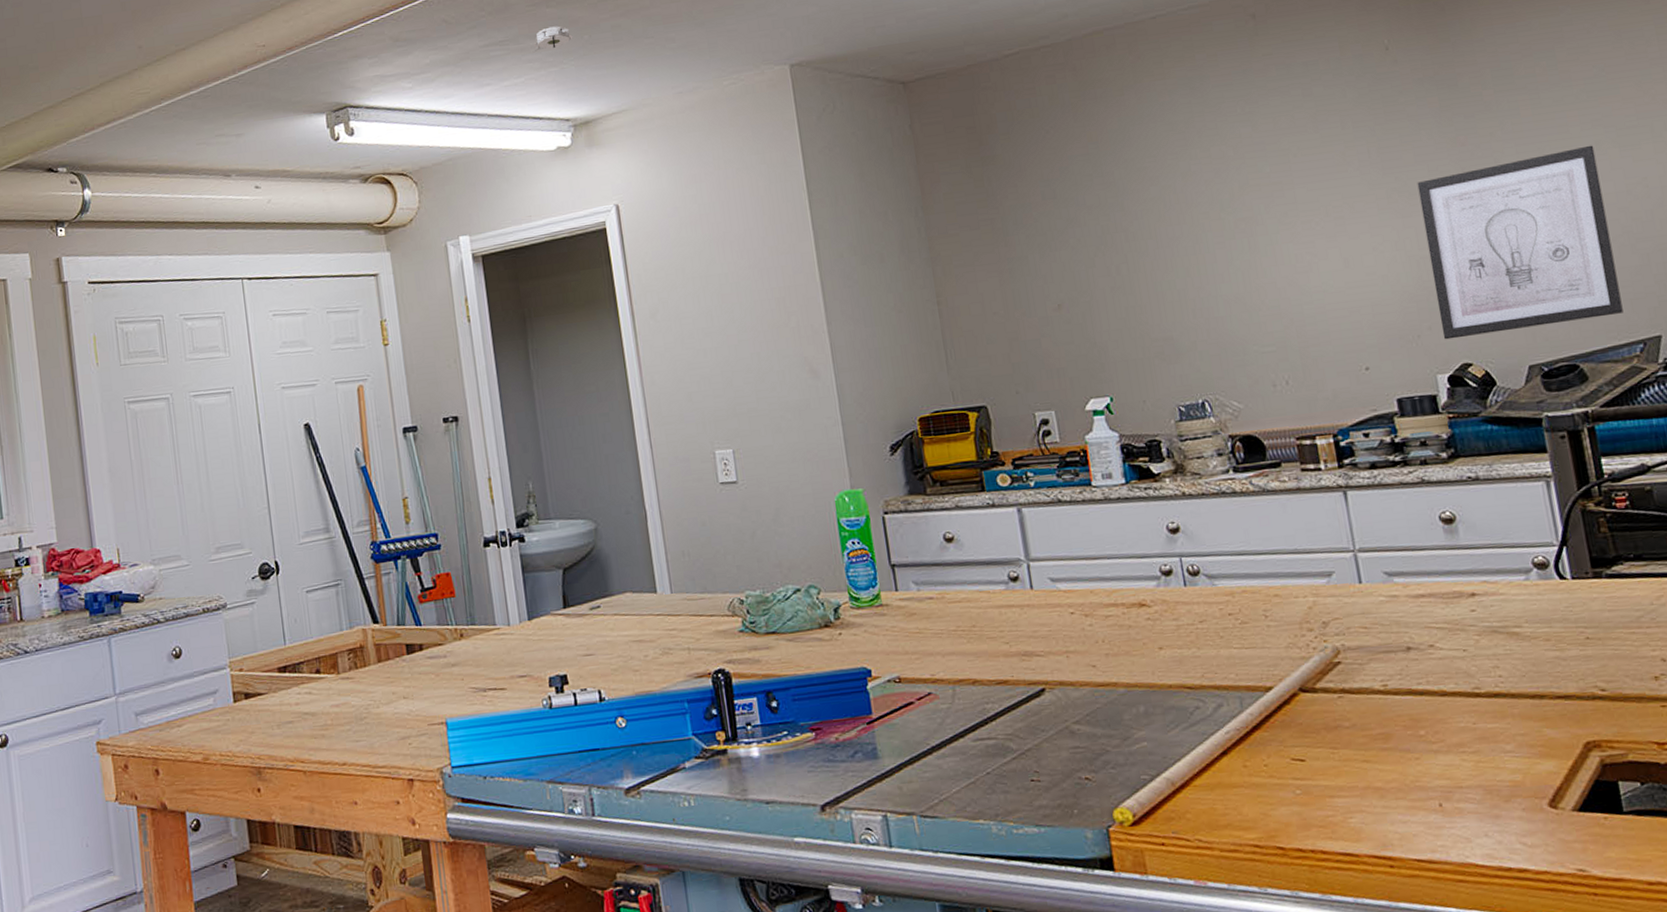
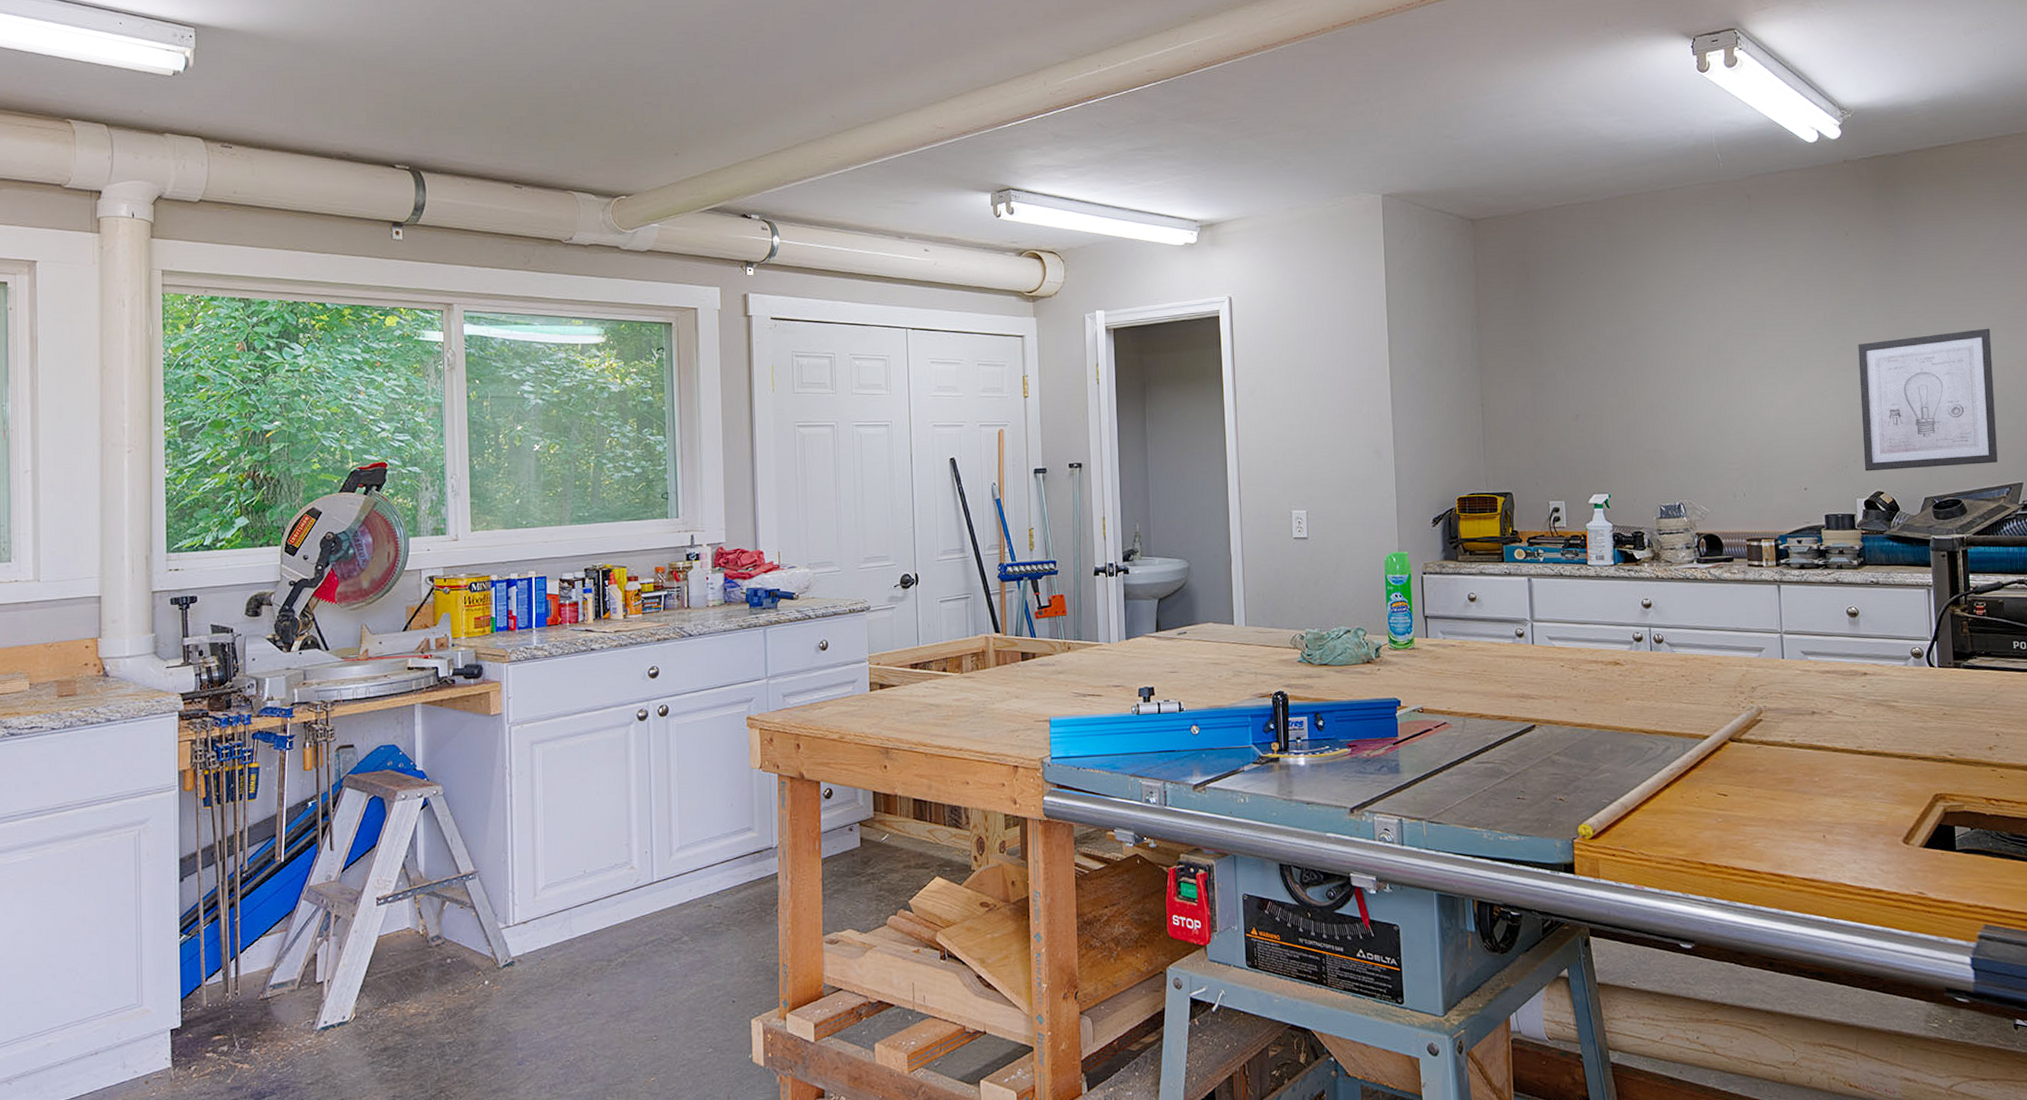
smoke detector: present [533,26,573,52] -> none [1172,140,1206,160]

